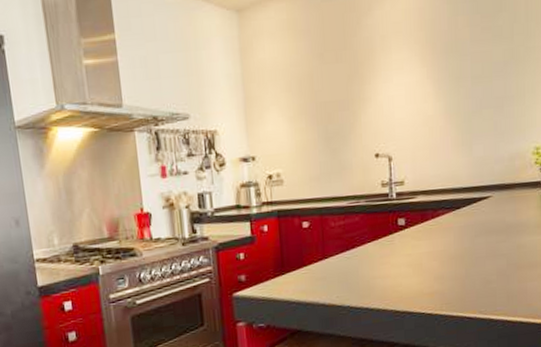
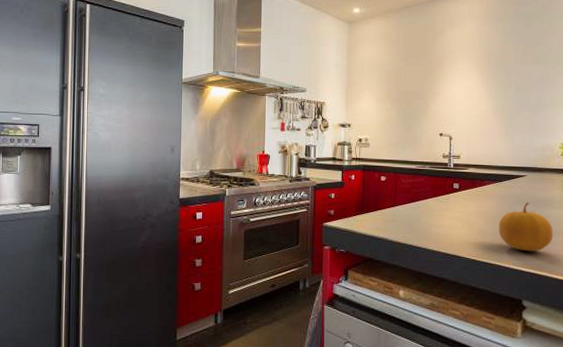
fruit: none [458,230,528,294] -> present [498,201,553,252]

